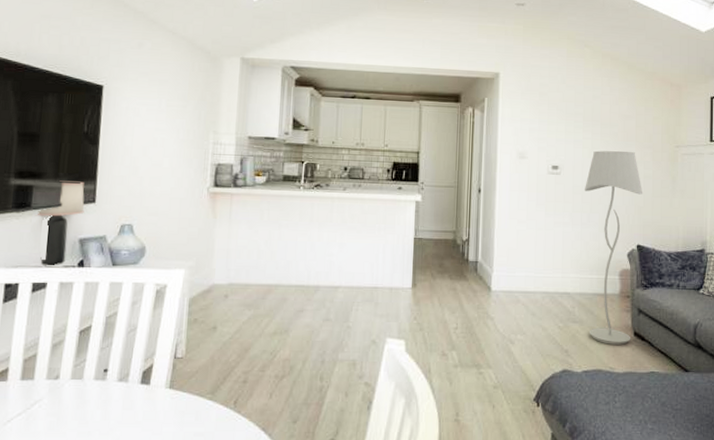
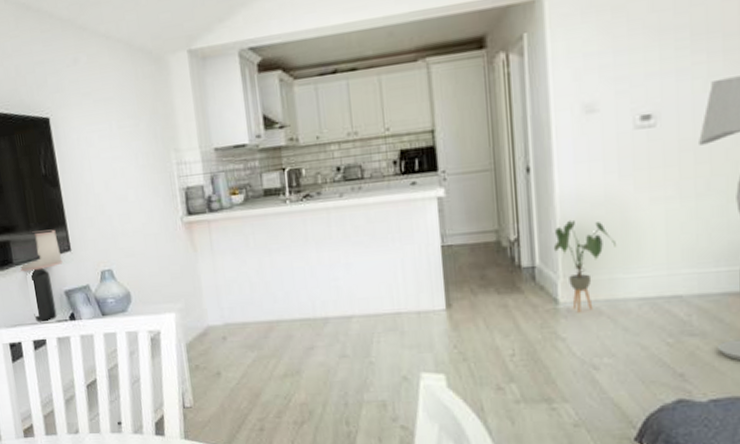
house plant: none [491,230,531,299] -> present [553,220,616,313]

